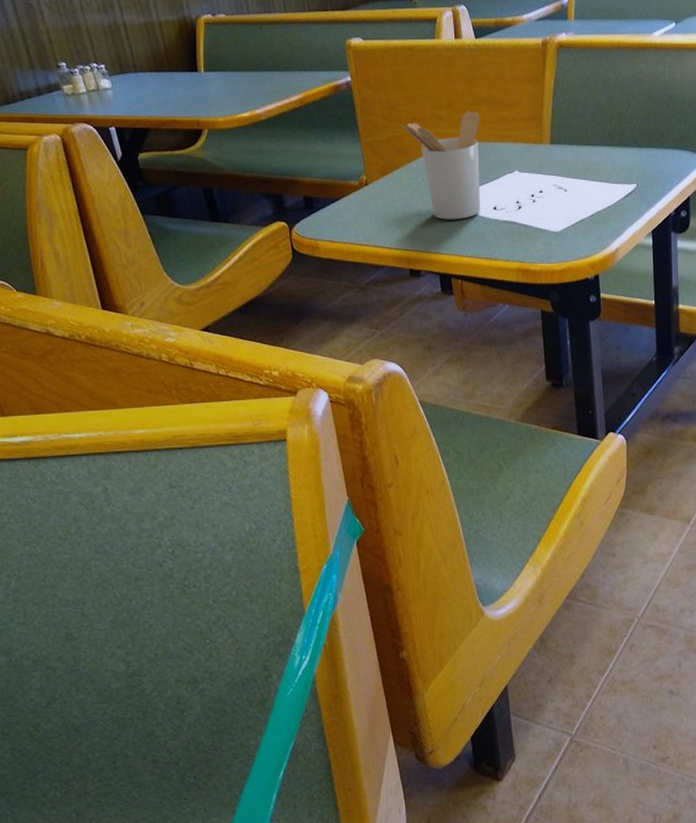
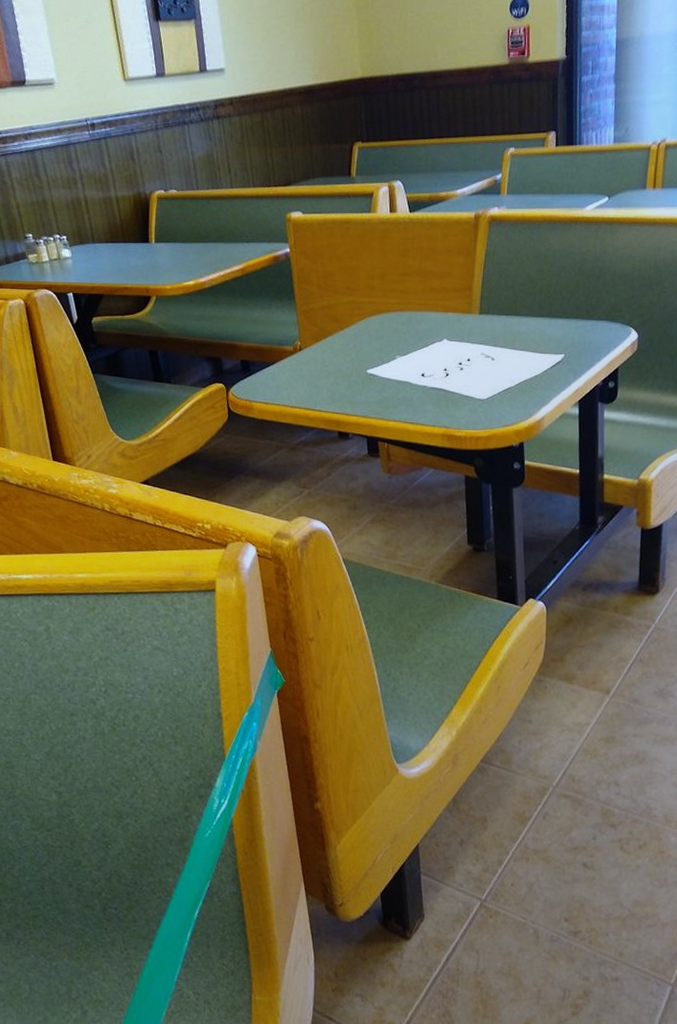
utensil holder: present [401,111,481,220] -> none [335,281,412,386]

